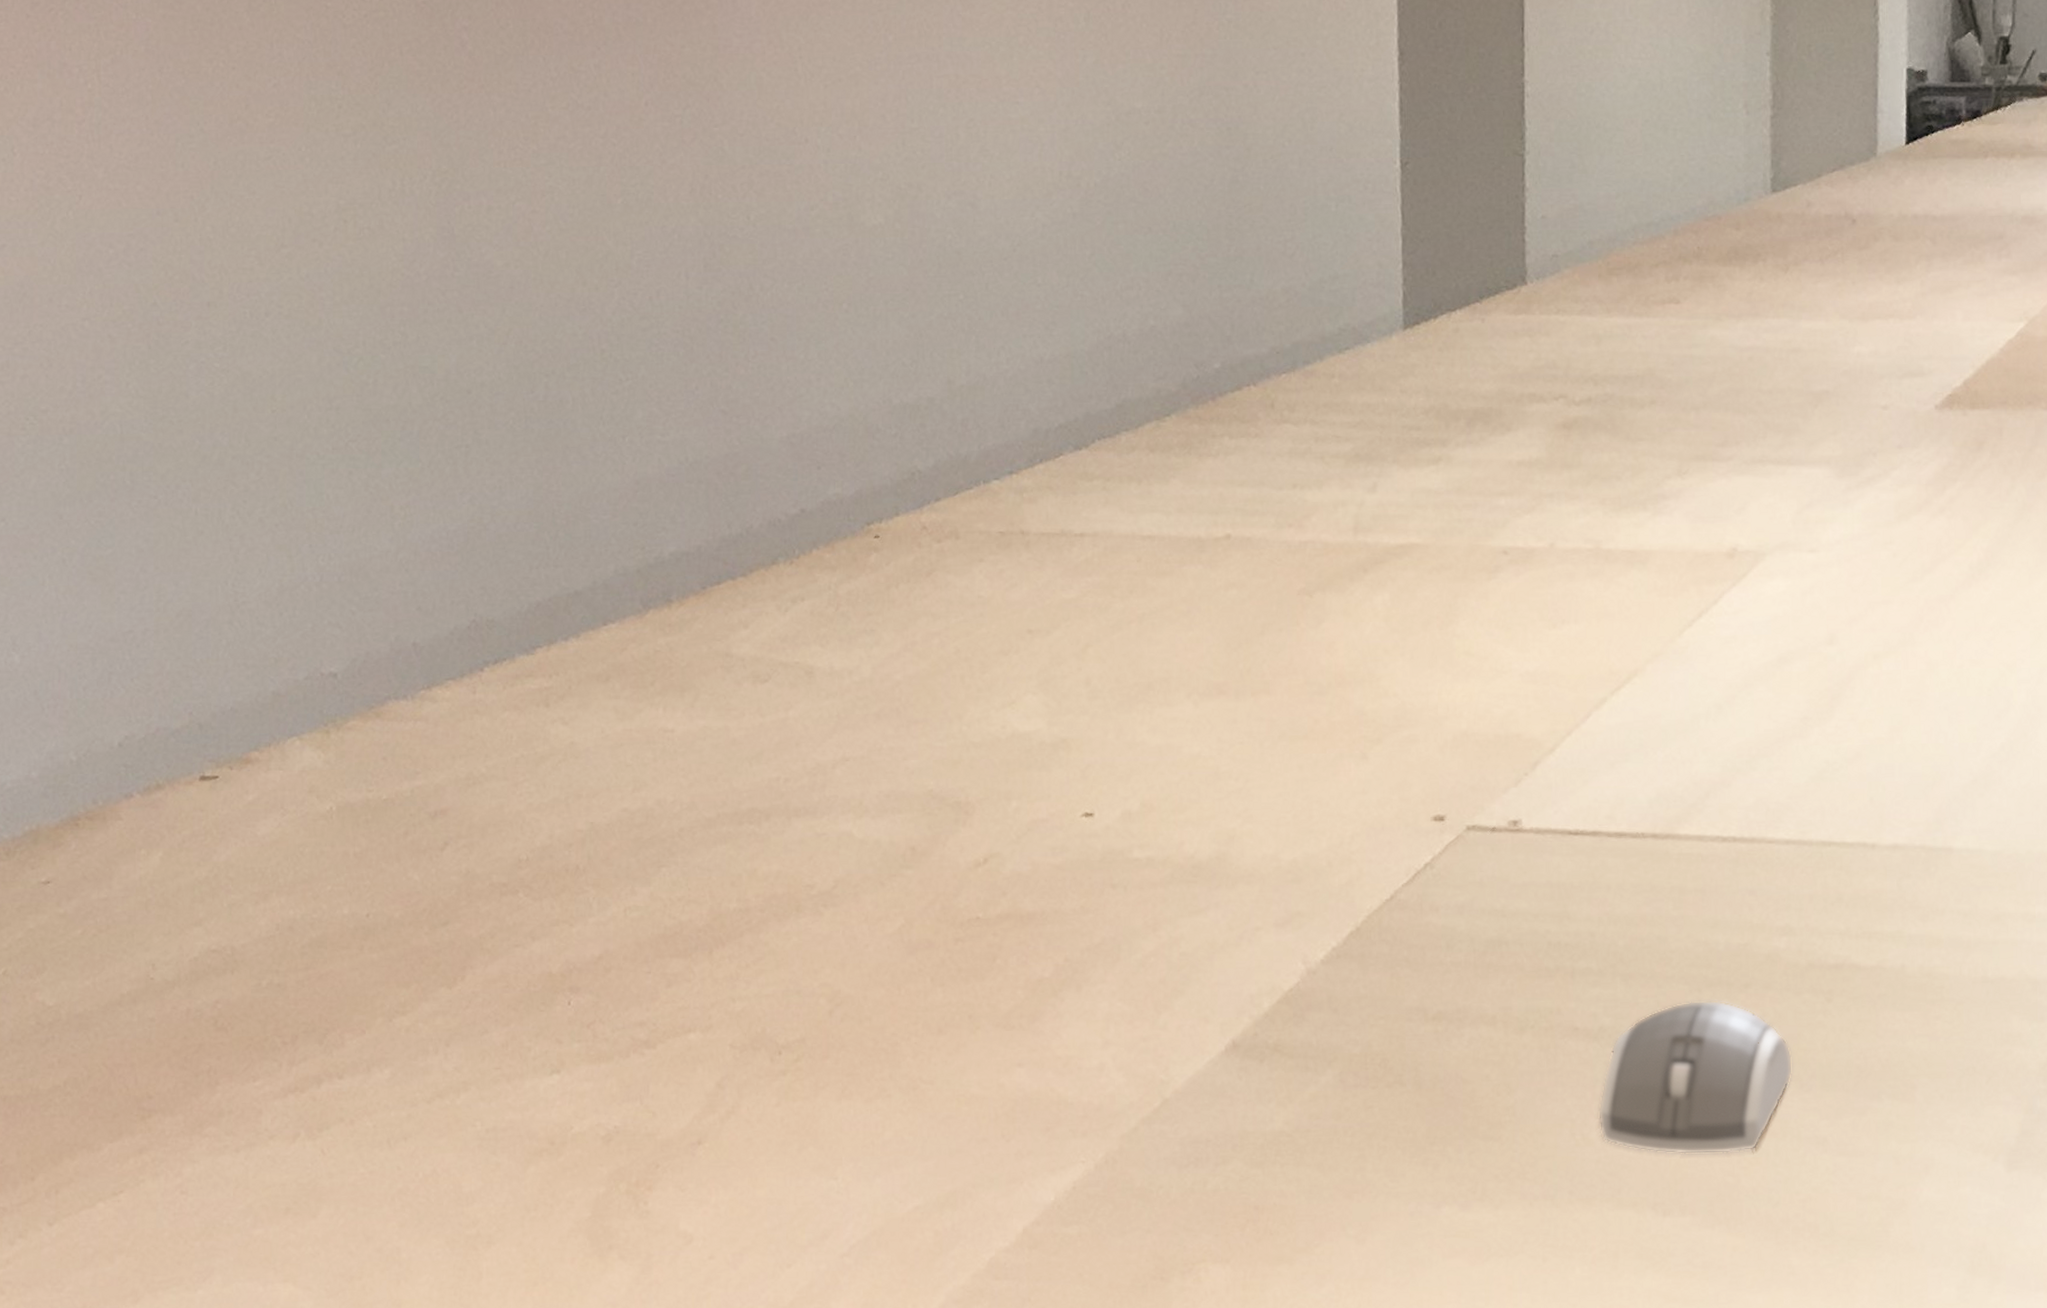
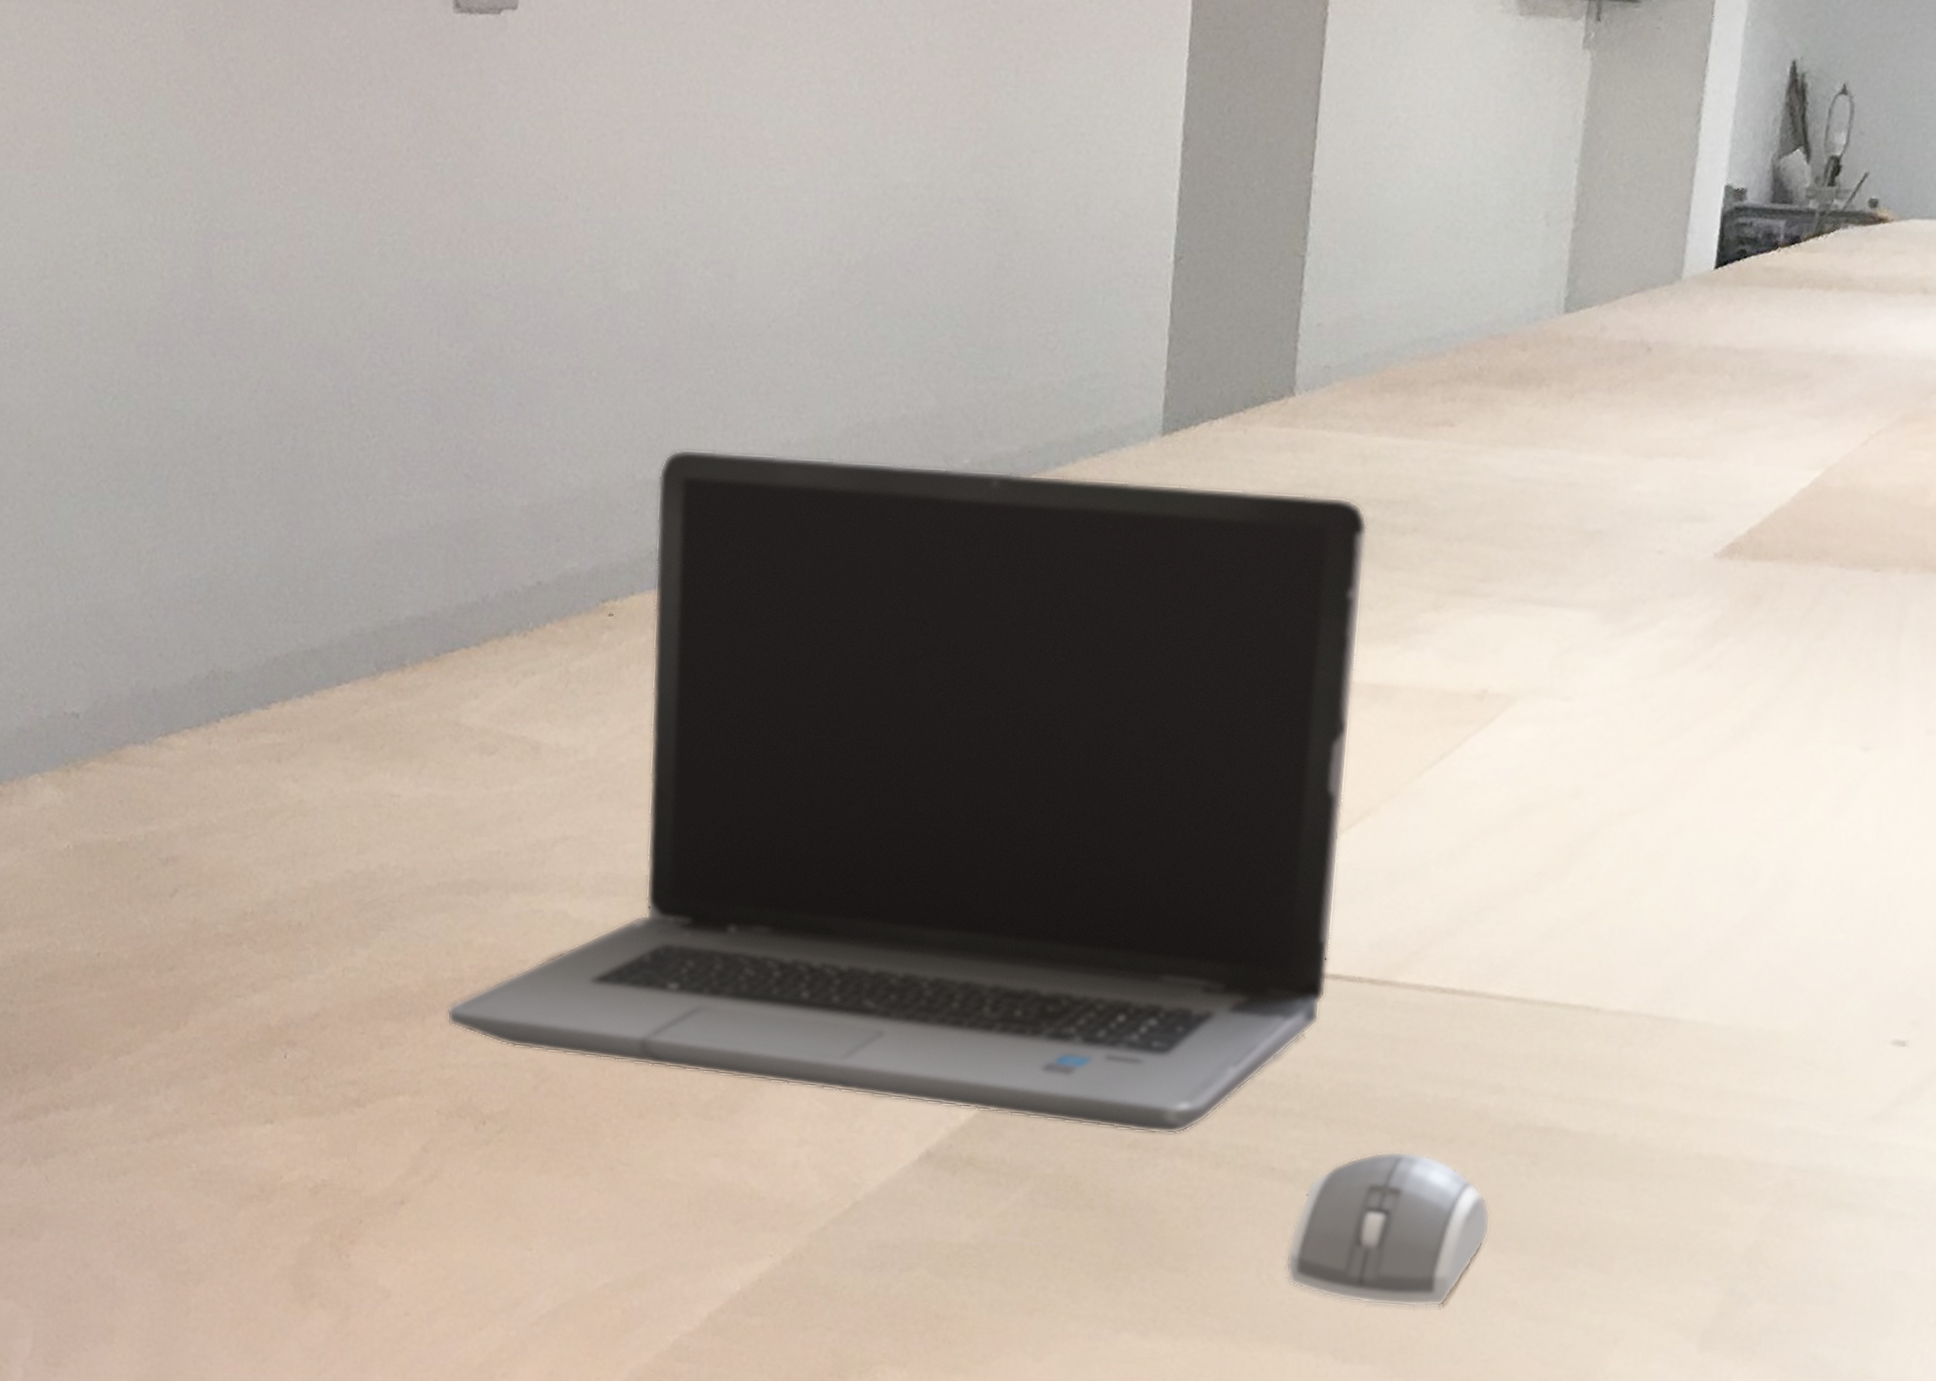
laptop computer: none [735,371,1612,1004] -> present [447,449,1368,1135]

